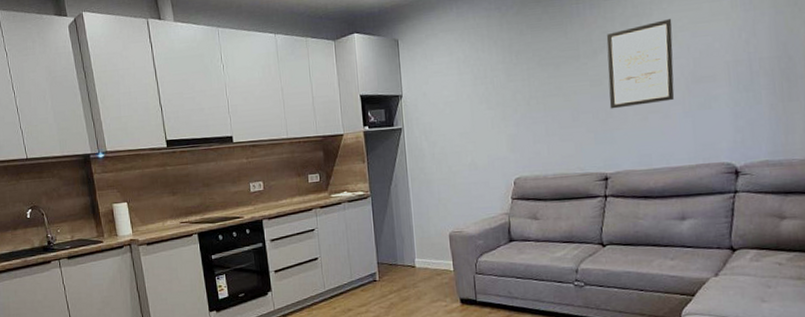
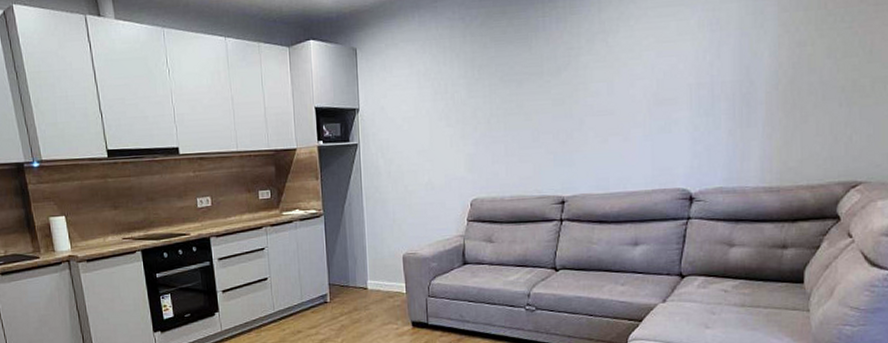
wall art: present [606,19,675,109] -> none [570,37,638,130]

